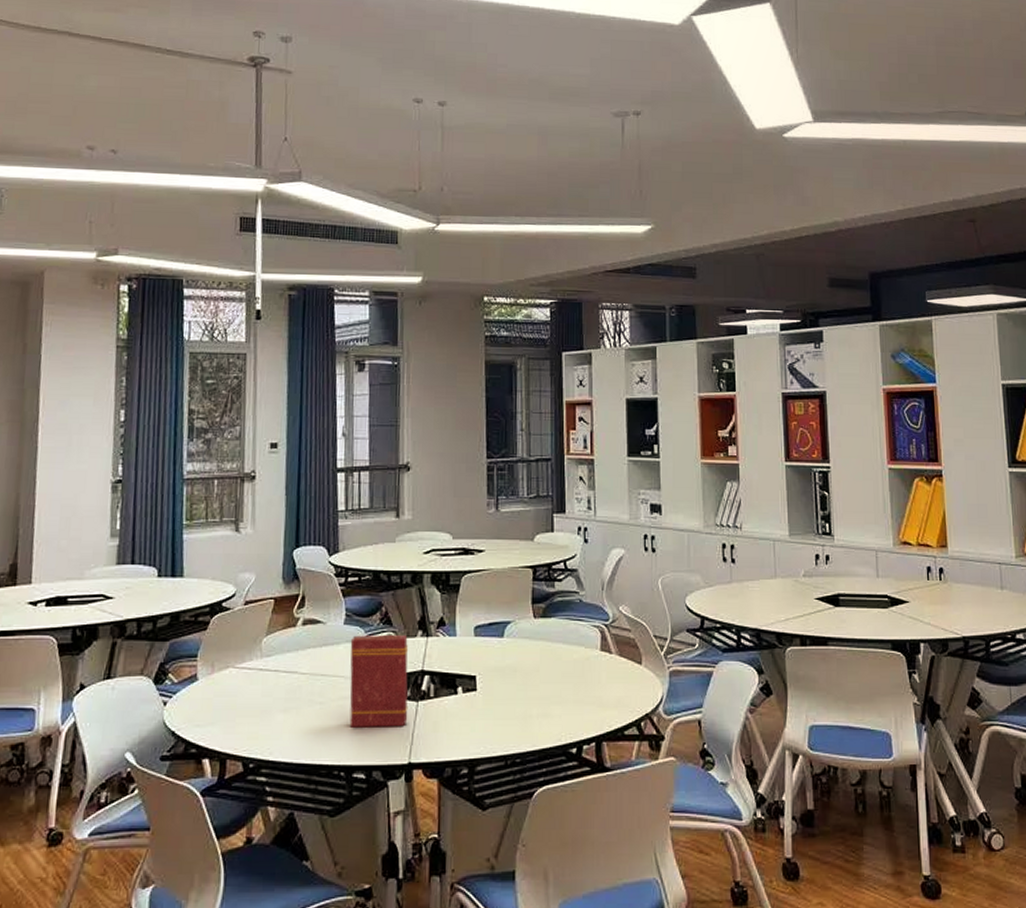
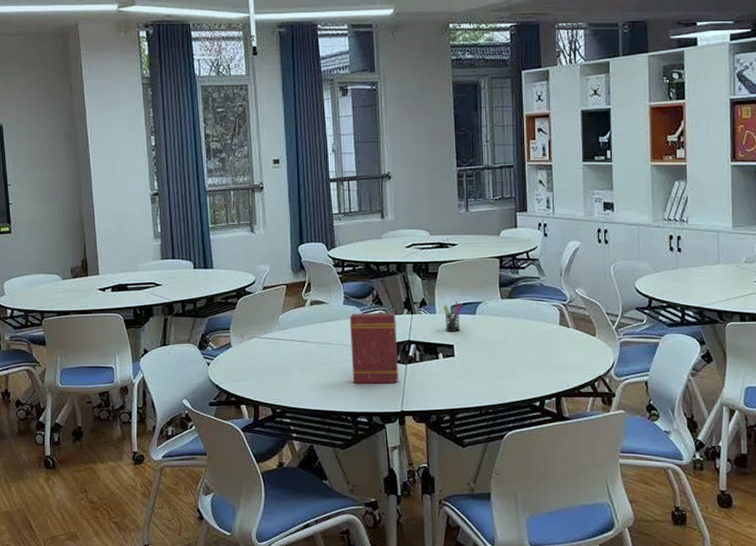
pen holder: none [465,621,488,659] -> present [443,301,462,332]

